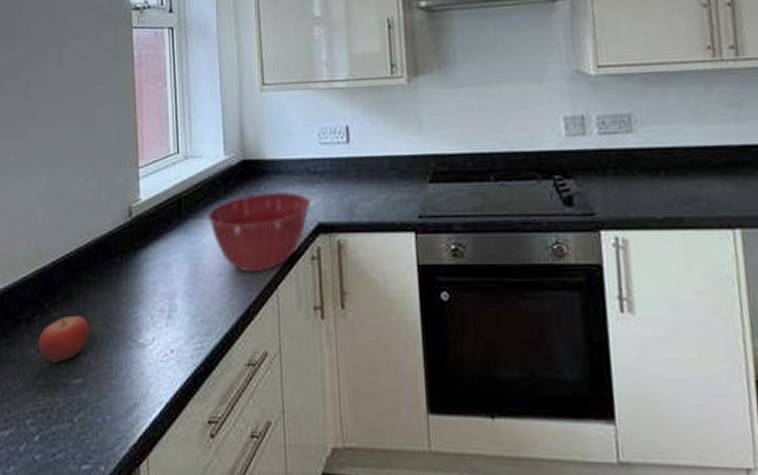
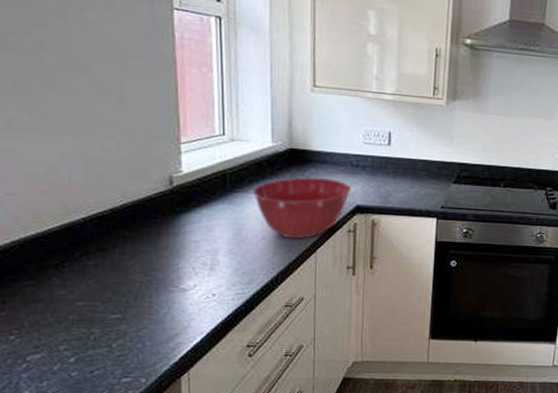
fruit: present [38,316,88,363] -> none [69,264,126,302]

